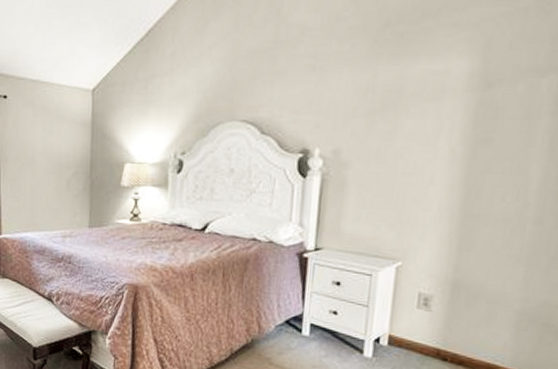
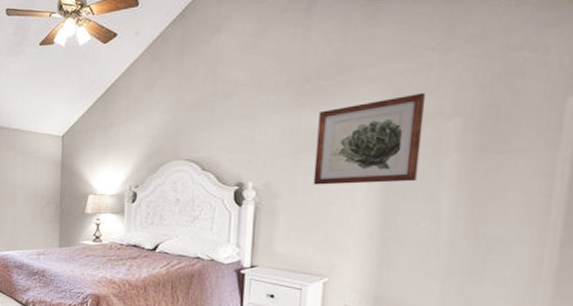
wall art: none [388,43,520,153] -> present [313,92,426,185]

